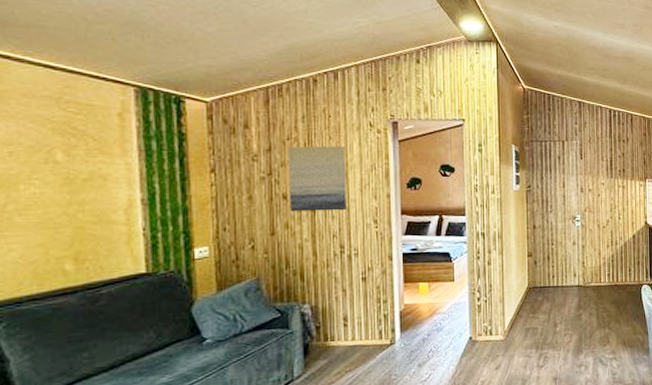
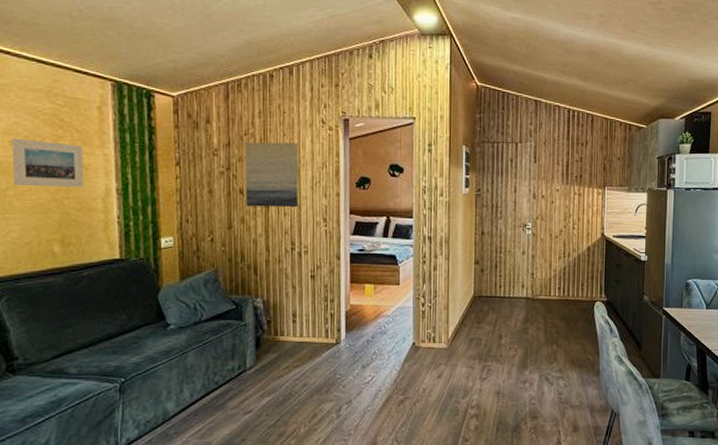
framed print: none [12,148,102,200] -> present [12,137,84,187]

